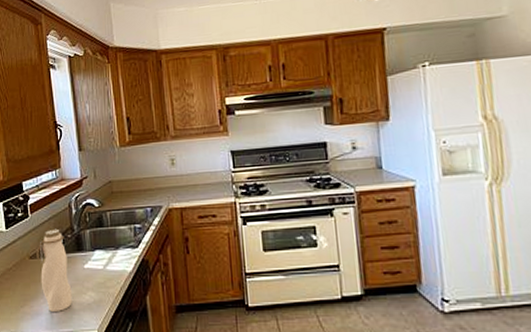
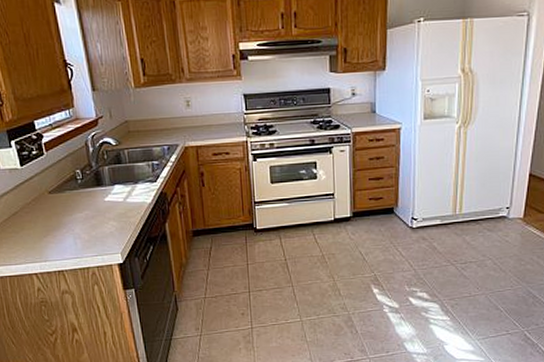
water bottle: present [36,228,72,312] -> none [55,165,95,240]

